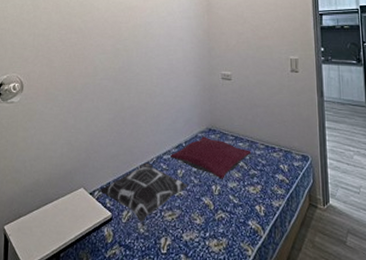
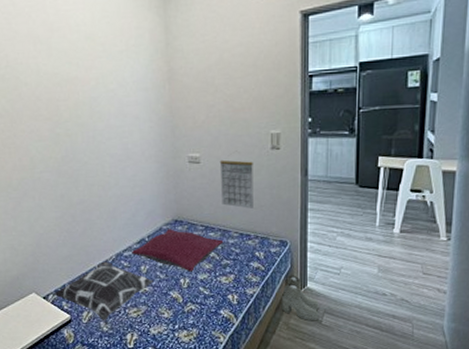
calendar: none [247,71,277,123] -> present [219,150,253,209]
boots: none [305,190,343,241] -> present [281,275,319,321]

